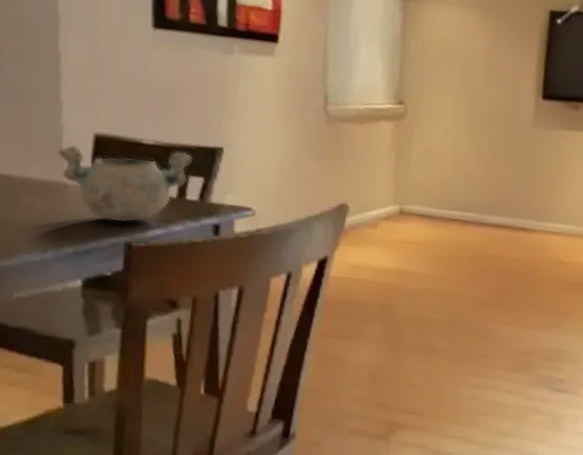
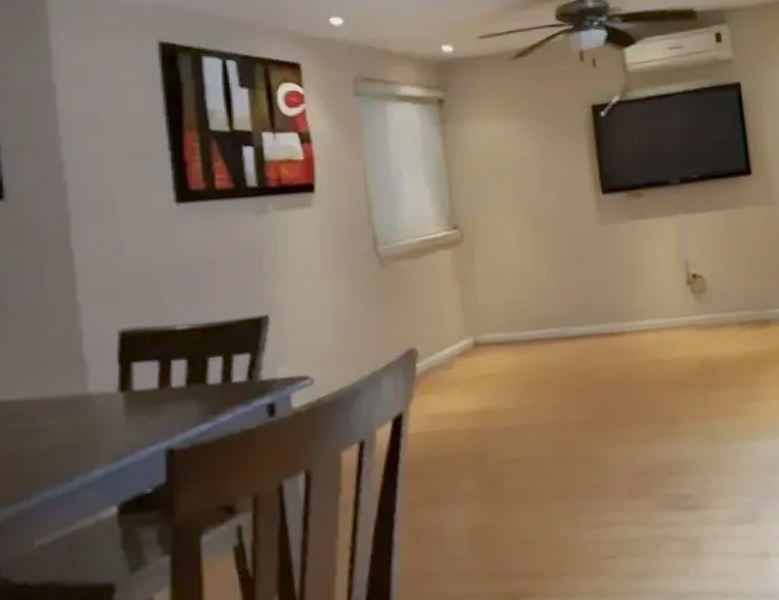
decorative bowl: present [57,144,193,223] -> none [77,329,235,427]

